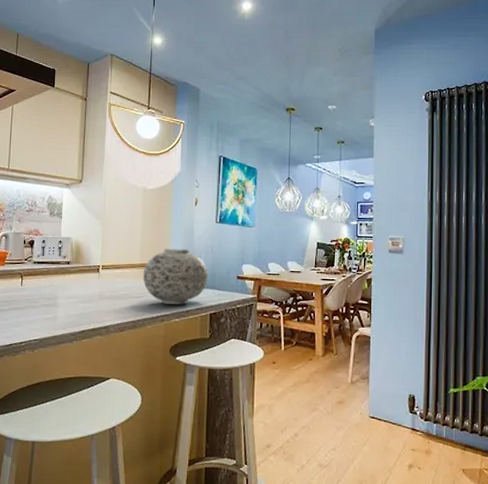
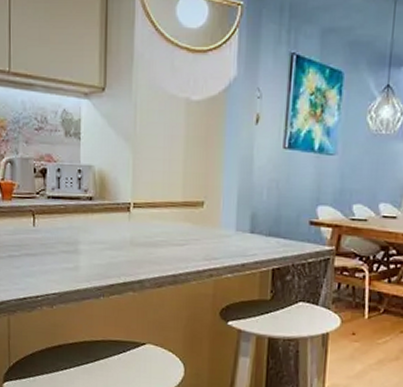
vase: present [143,248,208,305] -> none [185,182,271,256]

